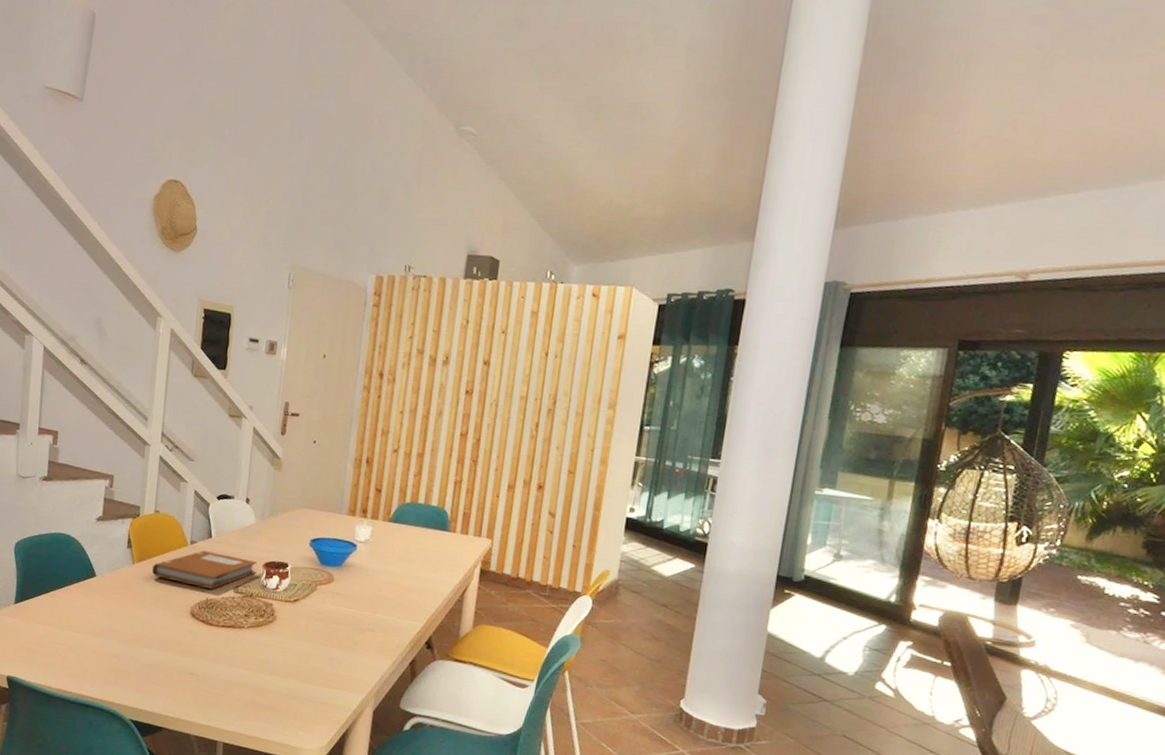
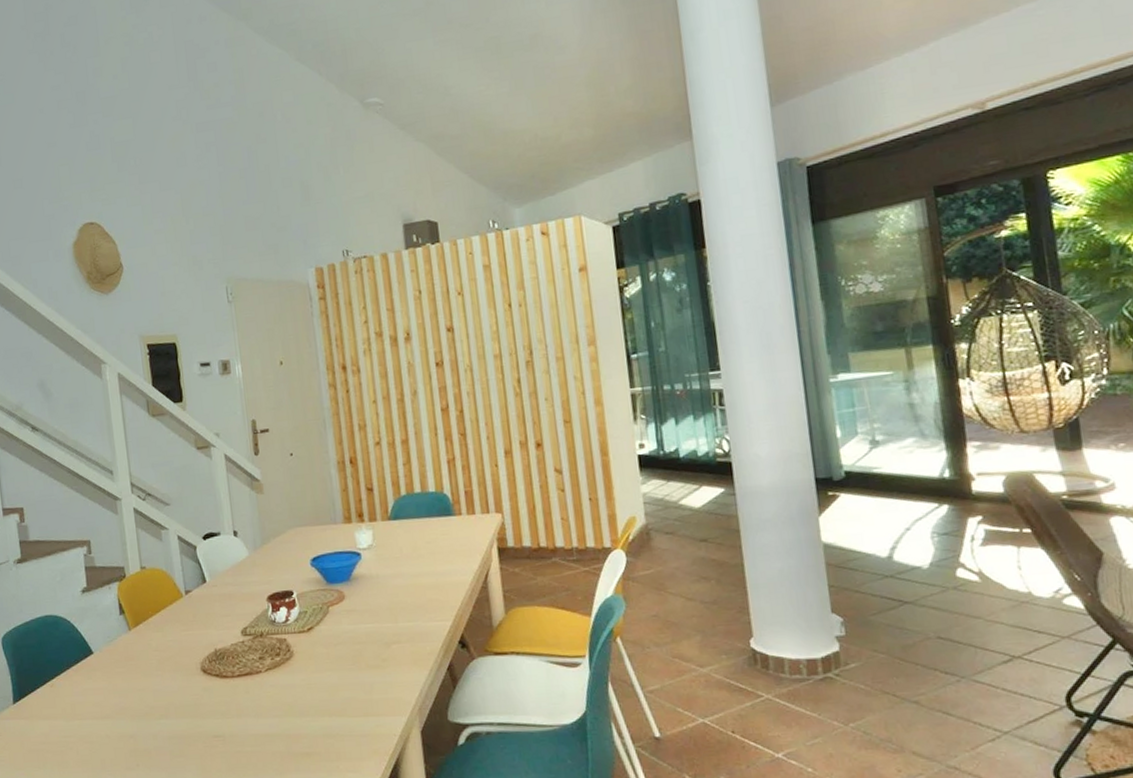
notebook: present [151,550,257,589] -> none [150,596,261,639]

